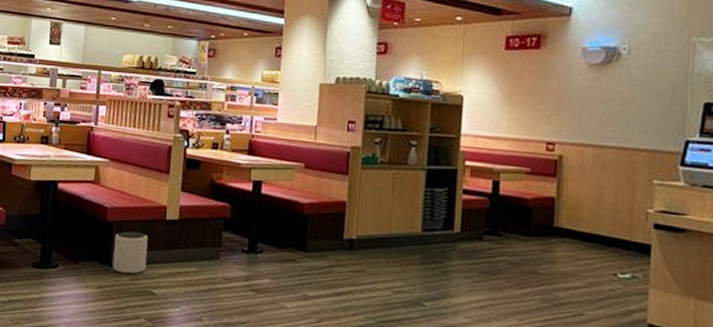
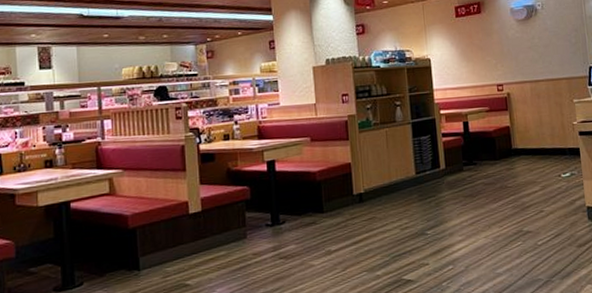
plant pot: present [112,231,148,275] -> none [139,231,176,275]

